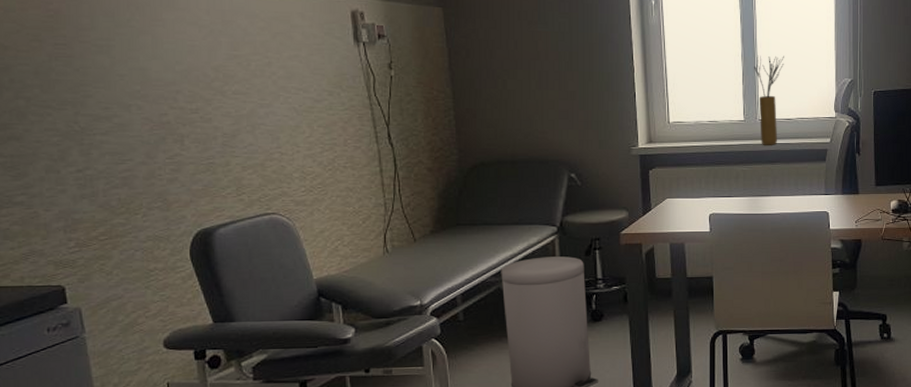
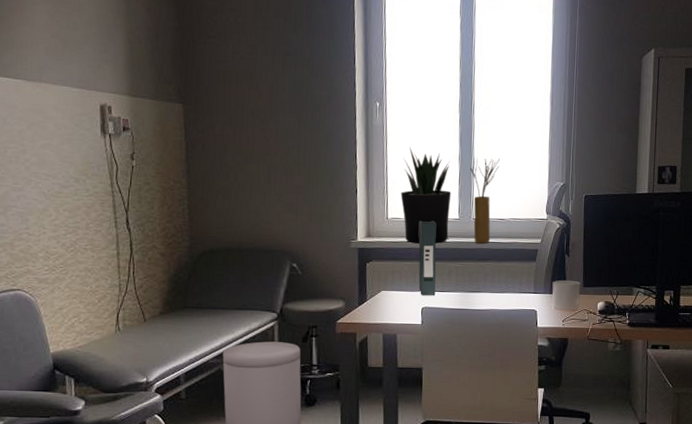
planter: none [682,47,735,148] -> present [400,147,452,244]
binder: none [702,123,723,202] -> present [418,221,436,296]
mug: none [843,179,872,212] -> present [552,280,580,312]

